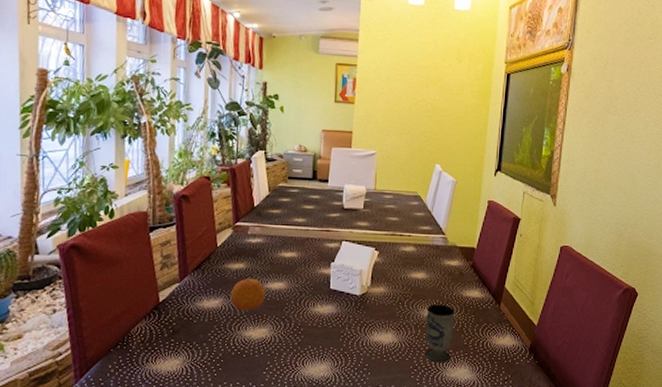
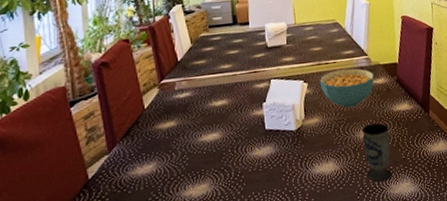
fruit: present [230,278,266,310] -> none [164,134,201,170]
cereal bowl: none [391,244,448,284] -> present [319,68,374,108]

